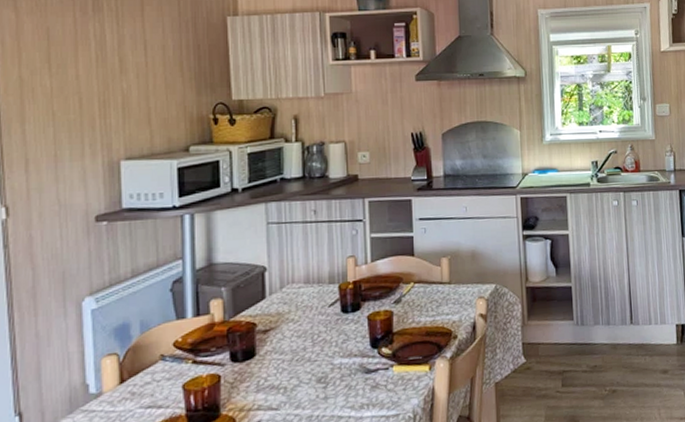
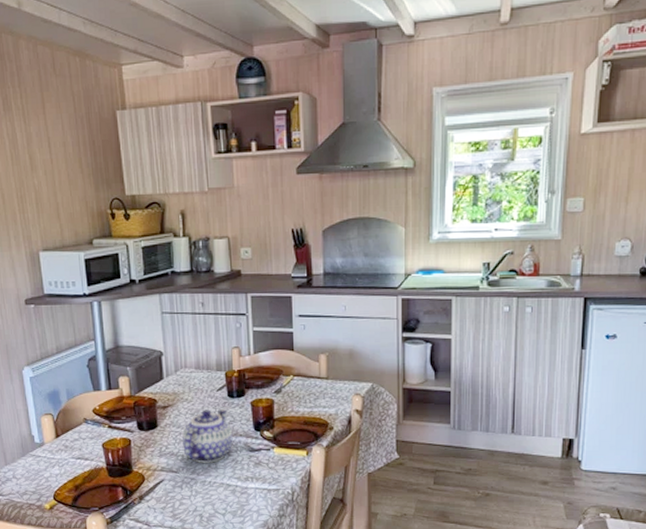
teapot: none [286,327,346,394] -> present [182,409,233,463]

